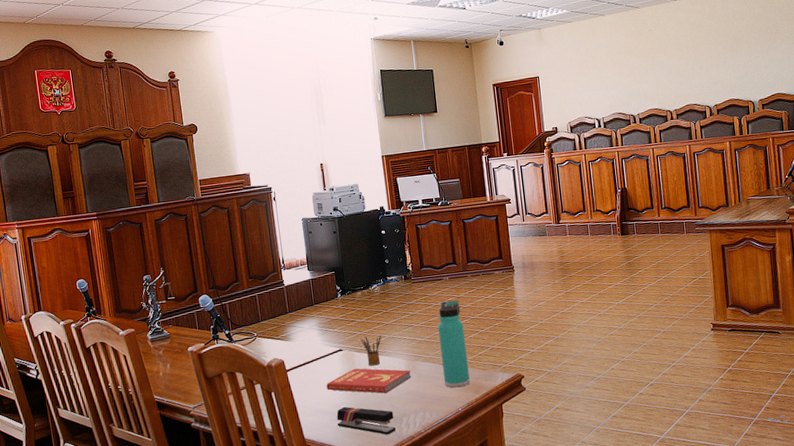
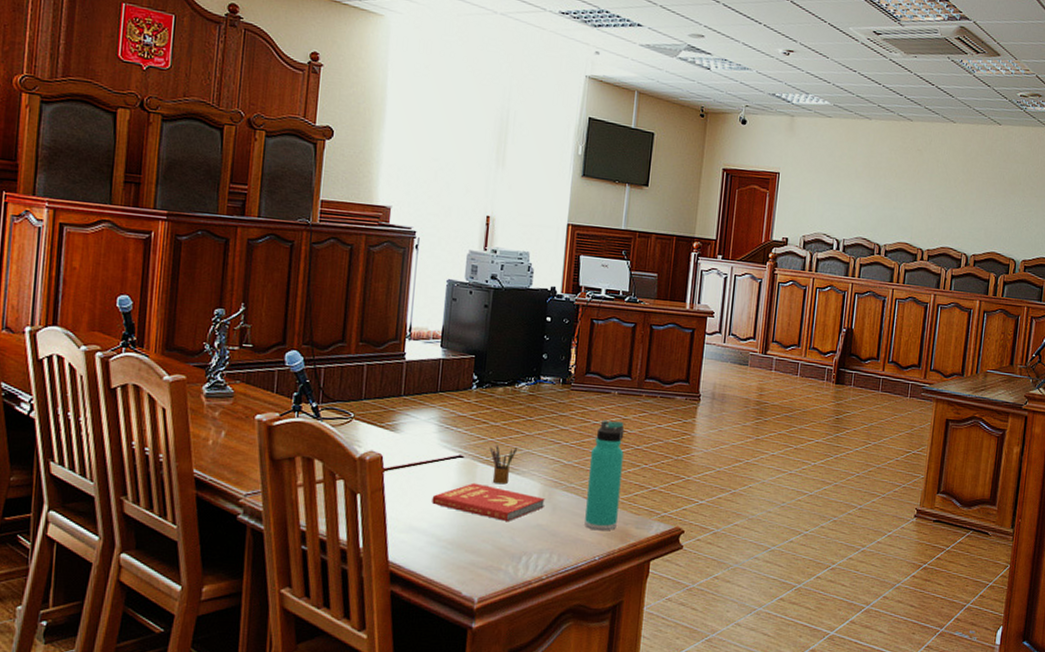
stapler: present [336,406,397,435] -> none [436,529,512,575]

